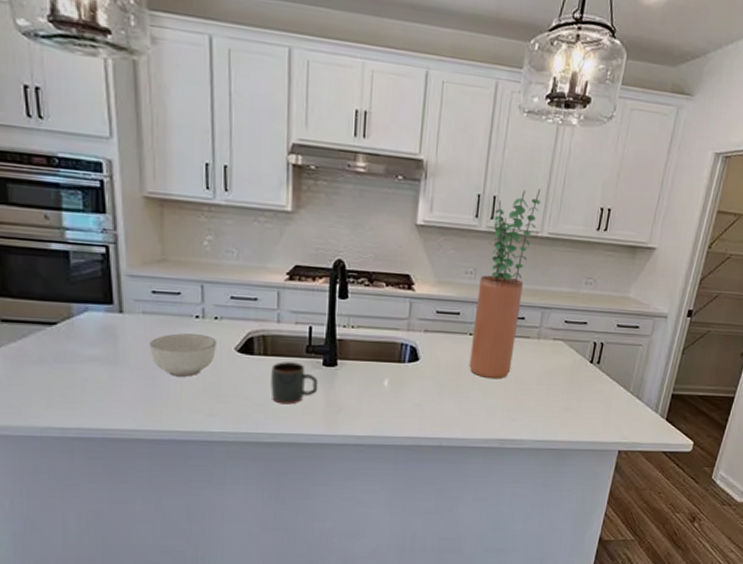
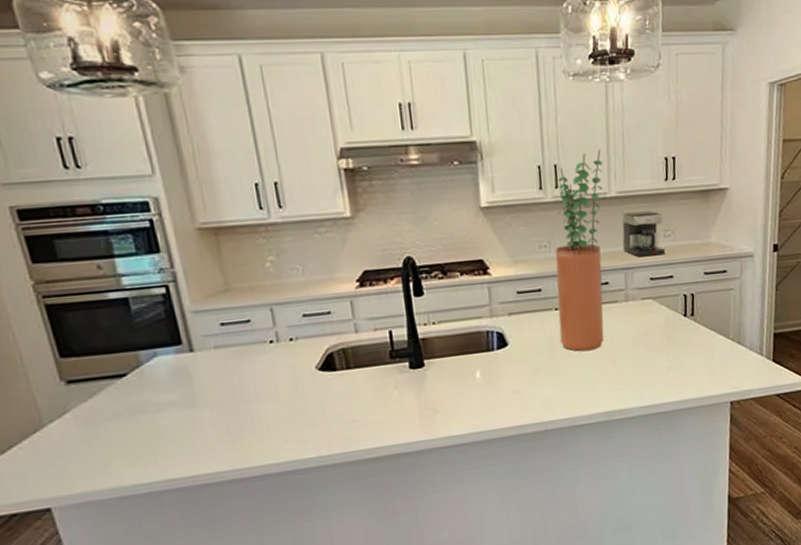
bowl: present [148,333,216,377] -> none [225,359,297,408]
mug: present [270,362,319,405] -> none [357,370,409,417]
coffee maker: none [544,254,588,301] -> present [622,211,666,258]

